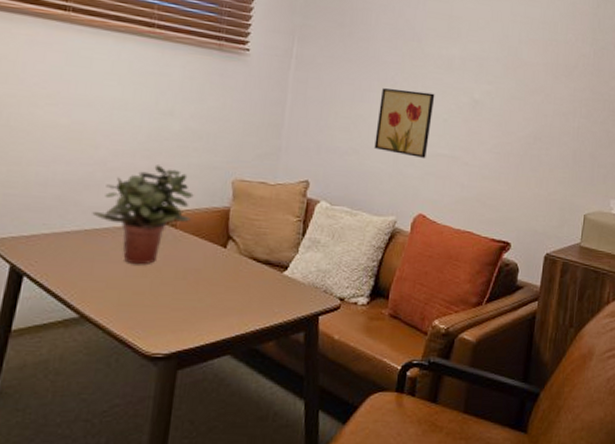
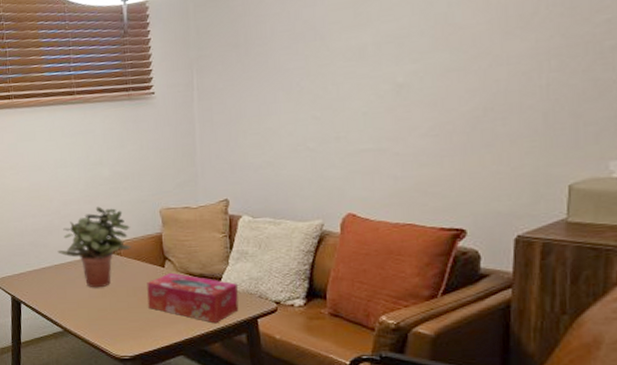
tissue box: none [198,255,304,319] -> present [147,272,239,324]
wall art: present [374,88,435,158] -> none [288,88,349,159]

